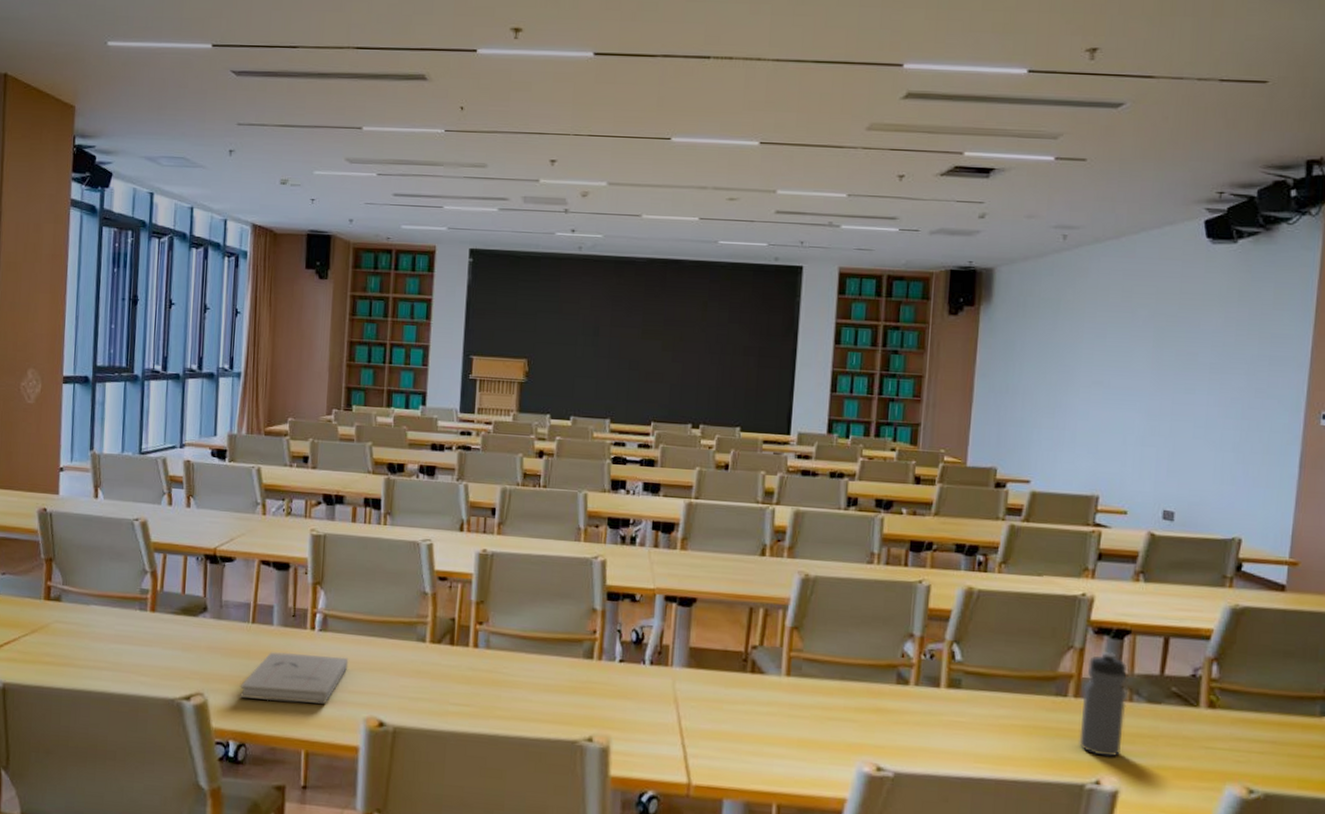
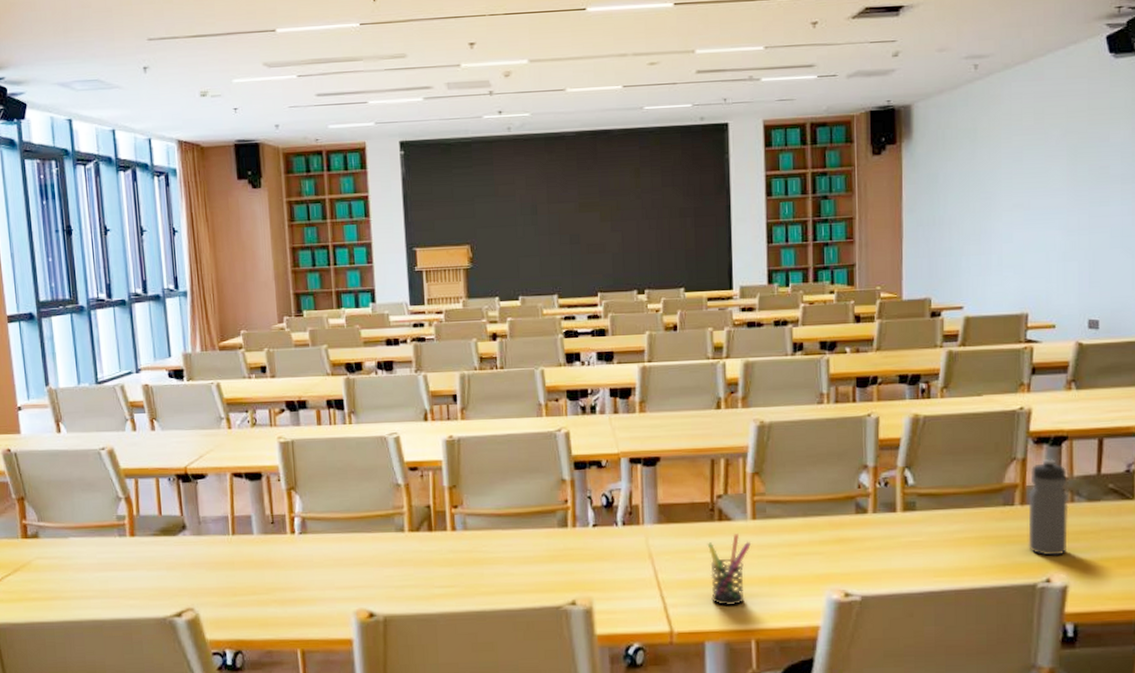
book: present [239,652,349,704] -> none [228,556,332,608]
pen holder: none [735,689,782,765] -> present [707,534,751,606]

